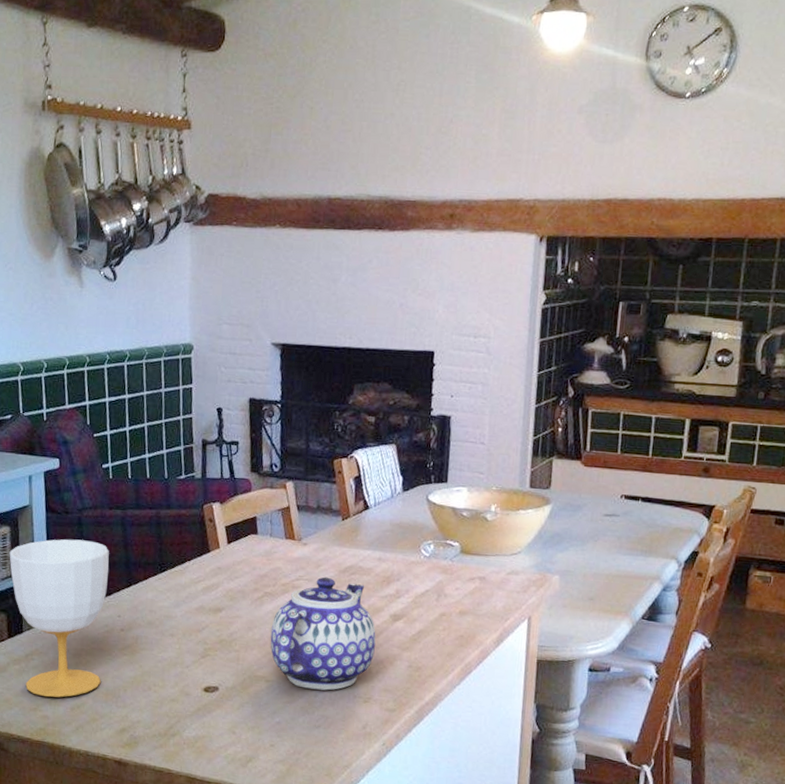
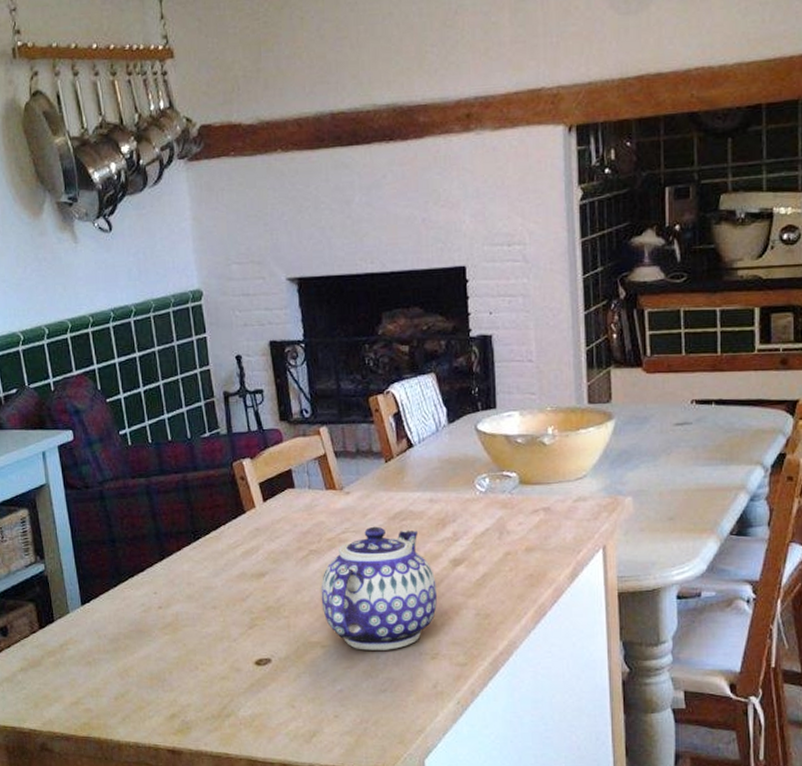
cup: present [9,539,109,698] -> none [30,515,143,689]

